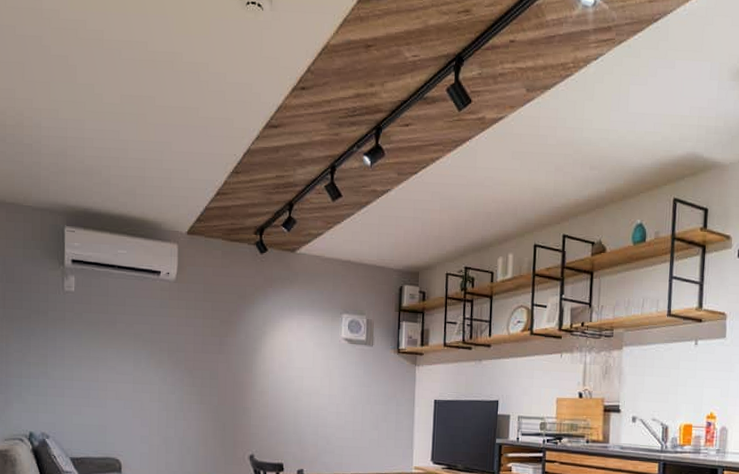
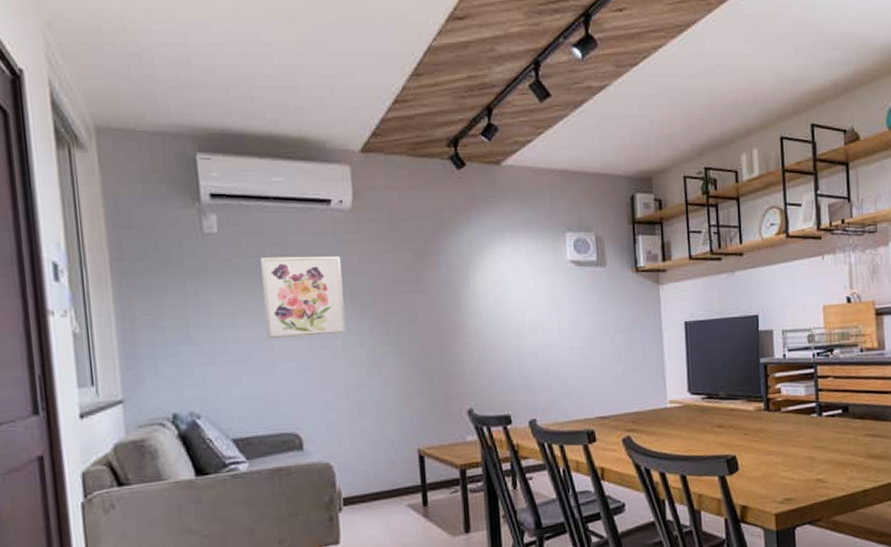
wall art: none [103,314,164,382] -> present [261,256,347,339]

